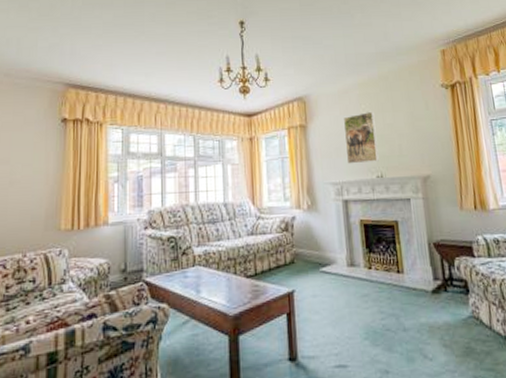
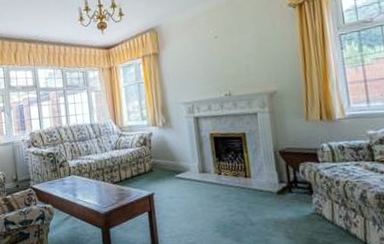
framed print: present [344,111,379,164] -> none [193,35,227,85]

